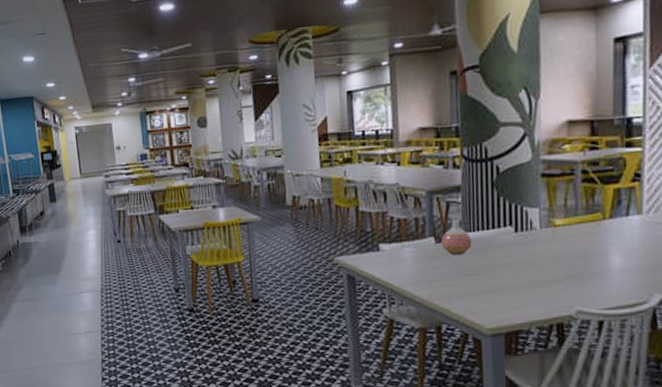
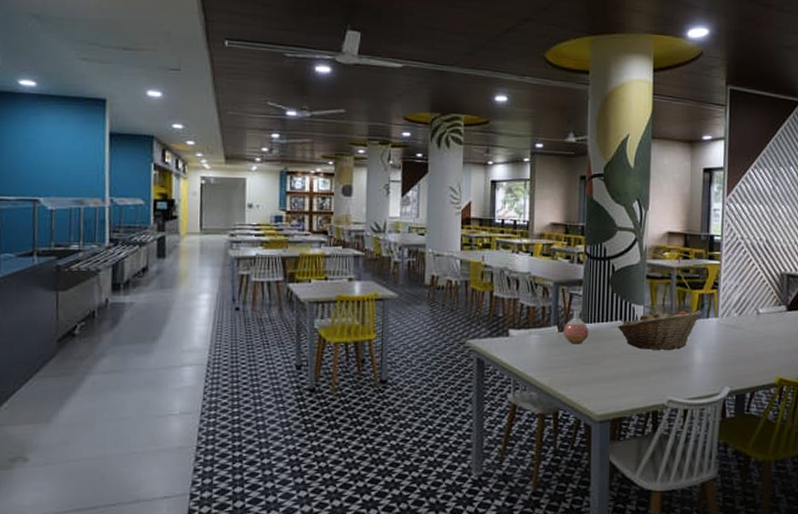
fruit basket: none [507,207,619,257] -> present [617,309,702,350]

